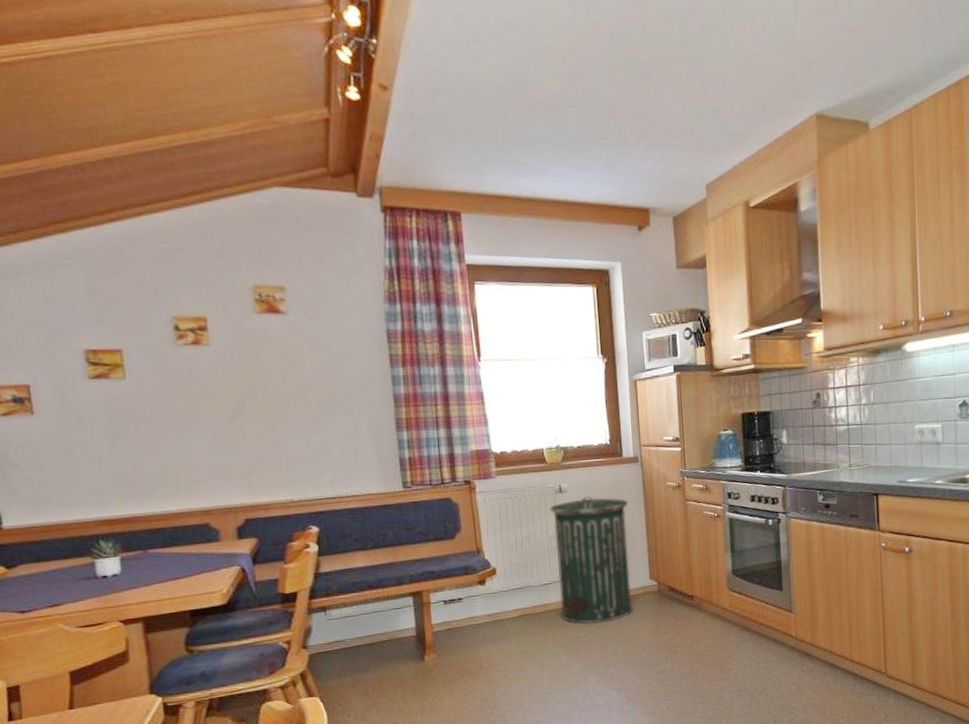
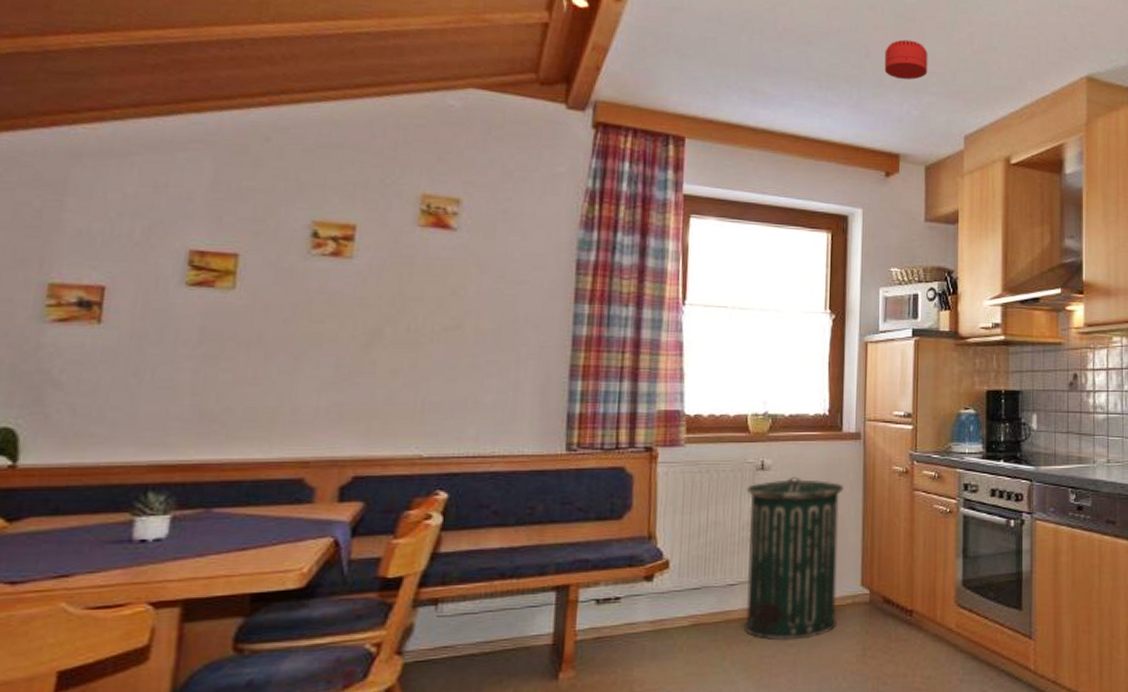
smoke detector: none [627,97,668,137] -> present [884,39,928,80]

